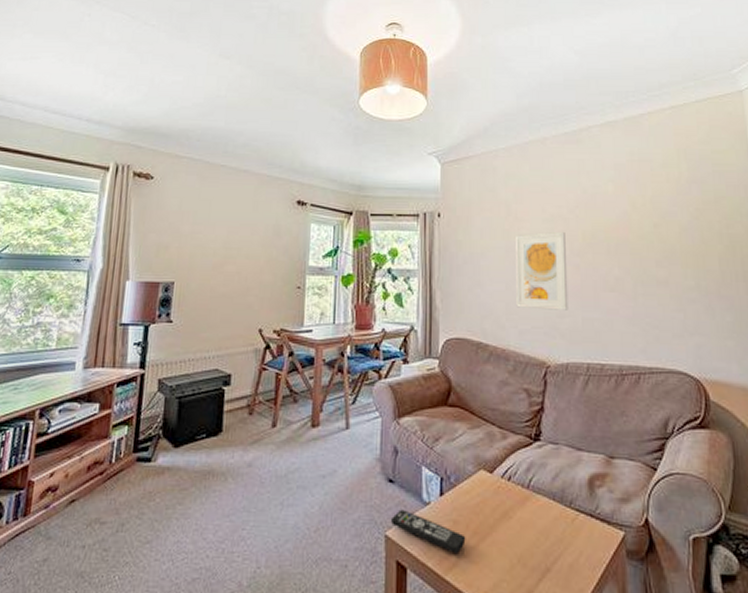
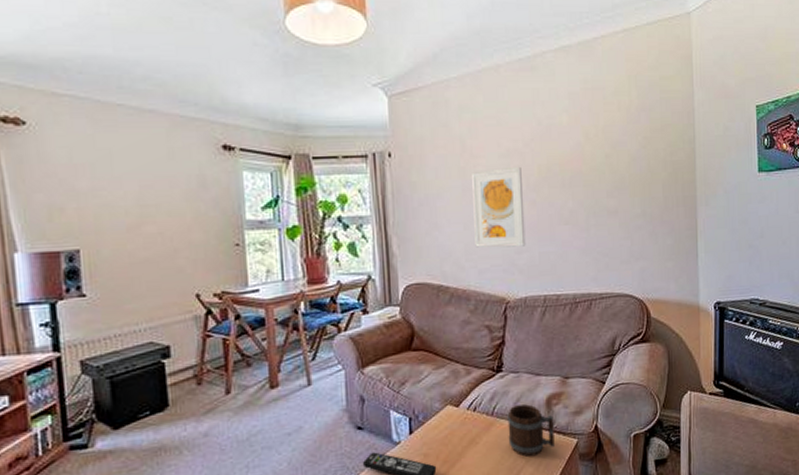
mug: none [544,481,598,543] -> present [507,404,555,457]

